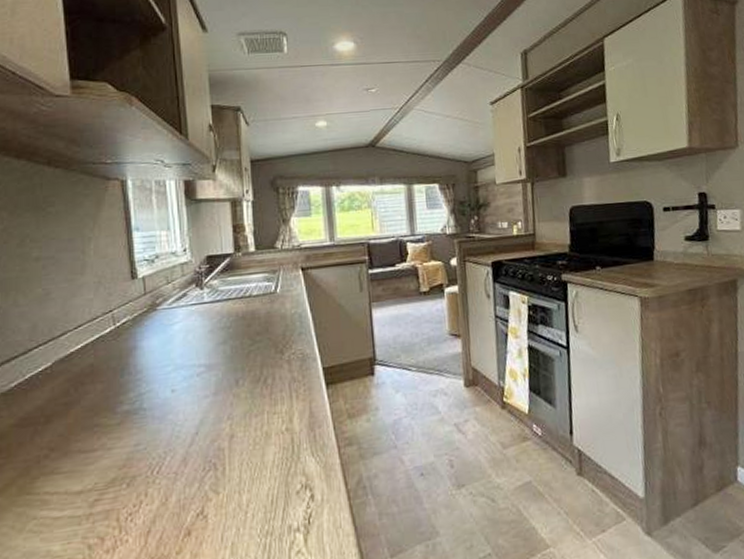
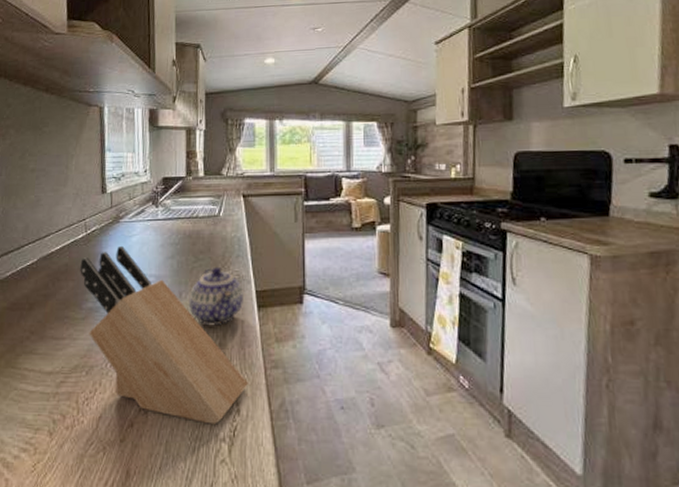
knife block: none [110,335,322,517] -> present [80,245,249,425]
teapot: none [248,347,310,412] -> present [190,266,243,326]

